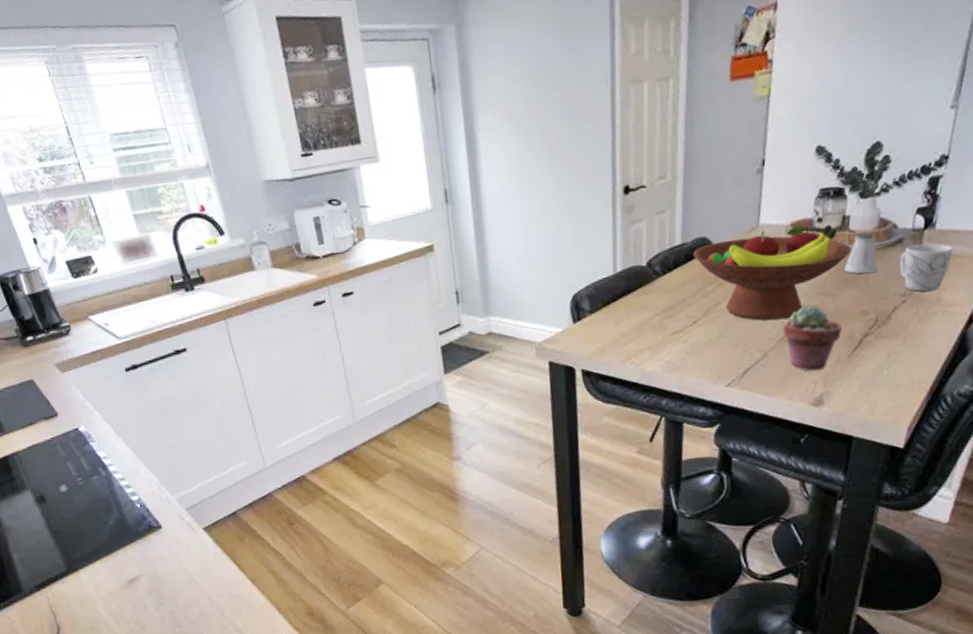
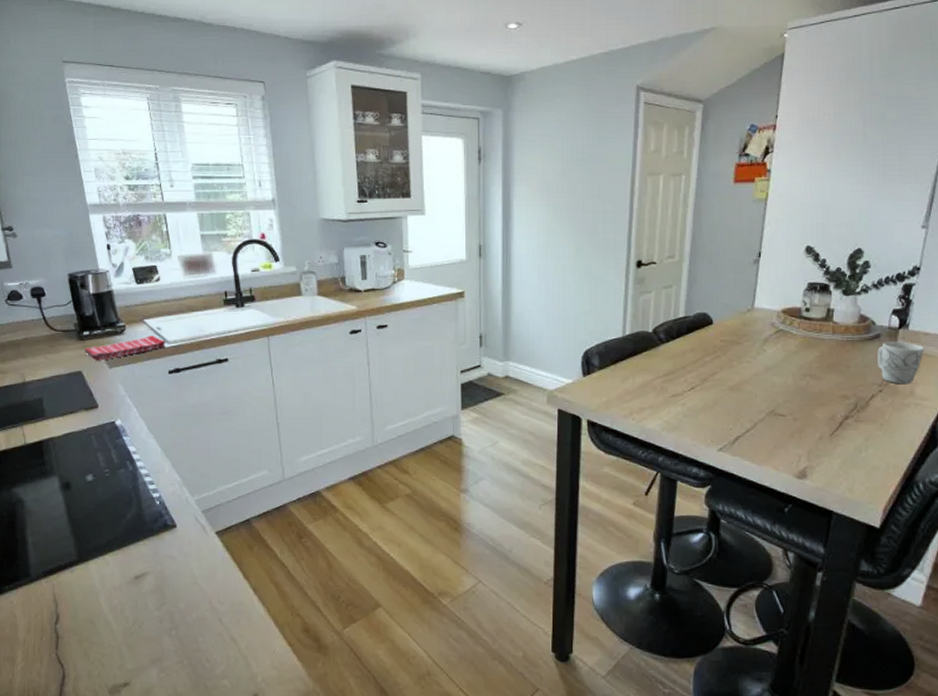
dish towel: none [31,333,117,367] -> present [84,336,166,361]
fruit bowl: present [693,224,853,321] -> none [694,313,836,395]
potted succulent: present [783,305,842,372] -> none [772,384,825,446]
saltshaker: present [844,232,878,274] -> none [828,326,858,362]

